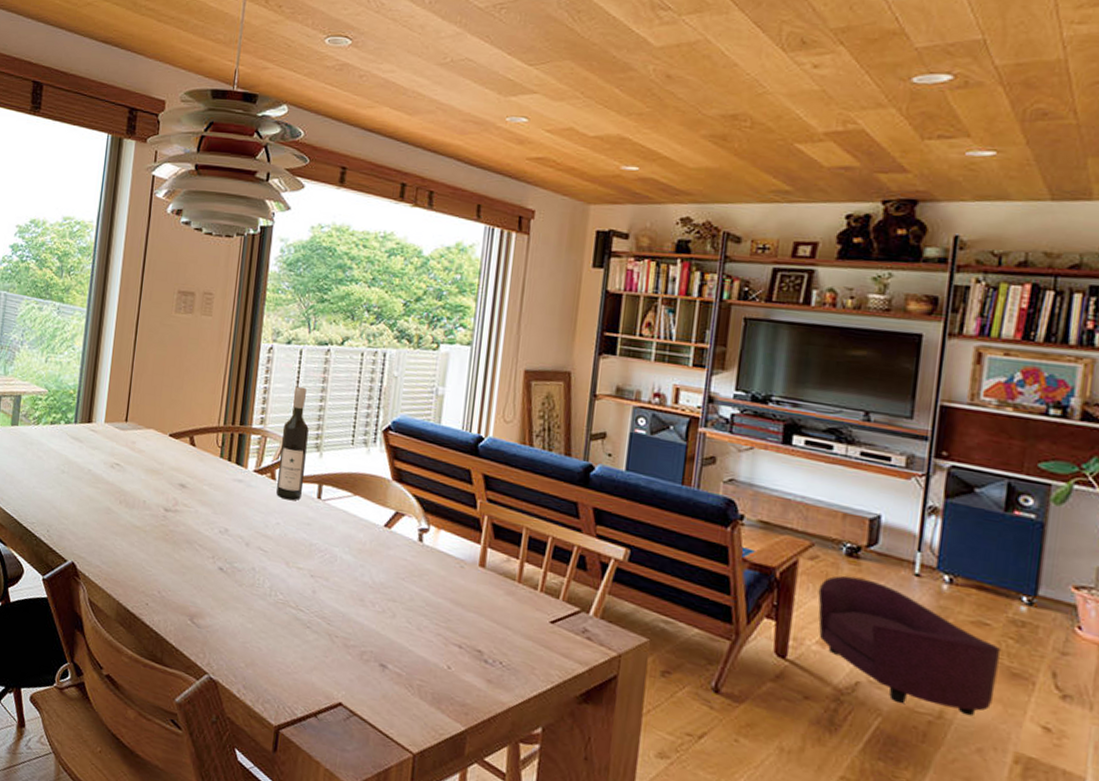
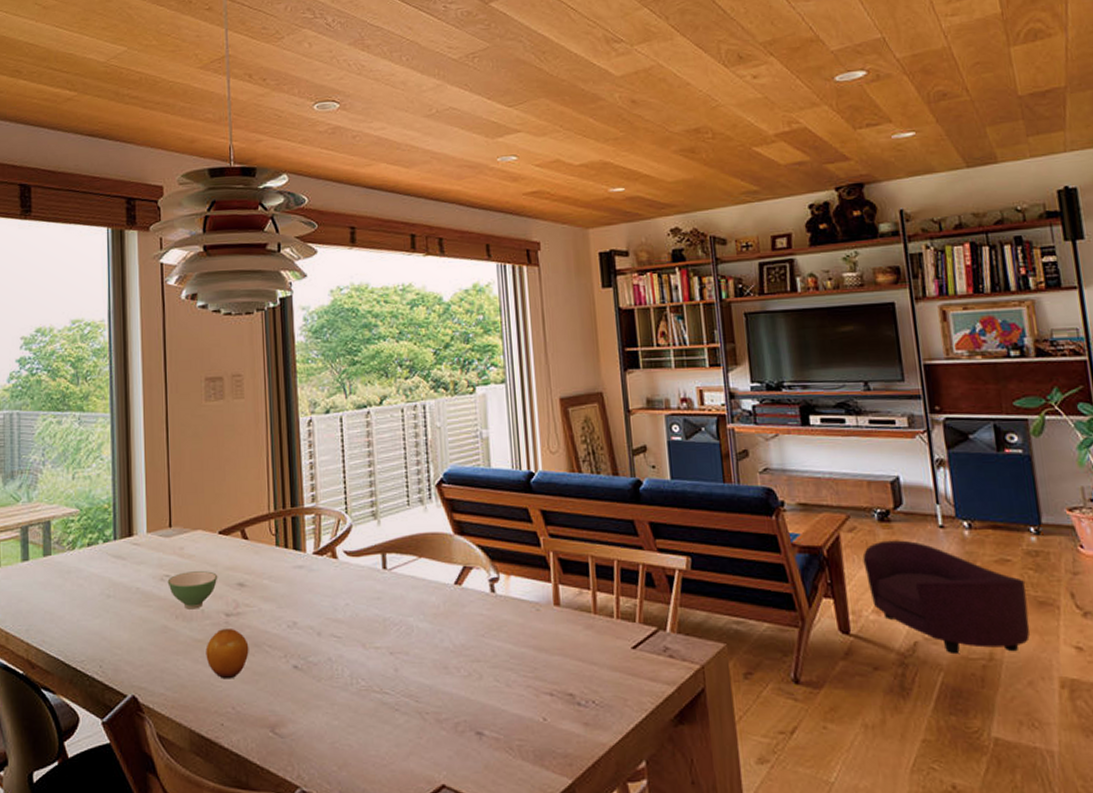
bowl: none [116,464,163,499] -> present [167,571,218,609]
fruit: none [141,521,182,567] -> present [205,627,249,679]
bottle: present [276,386,309,501] -> none [335,455,367,577]

